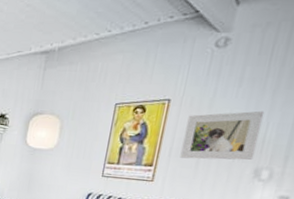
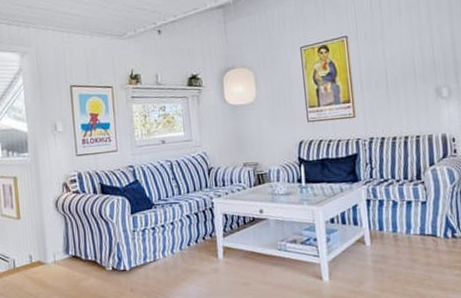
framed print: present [180,110,265,160] -> none [367,35,431,90]

